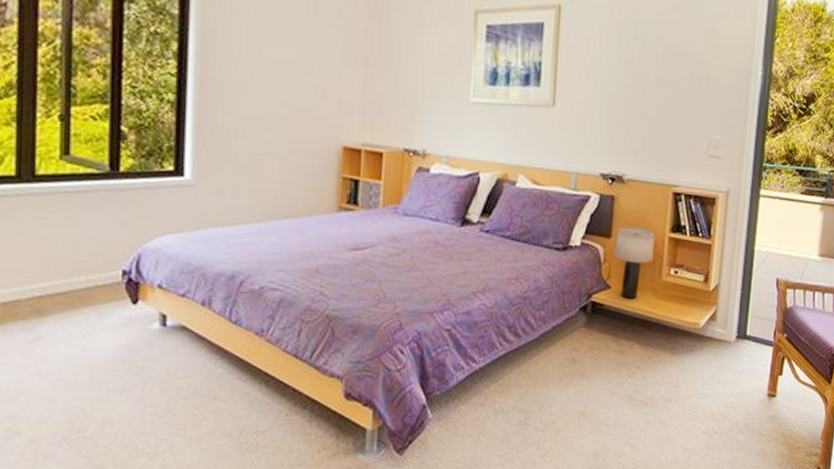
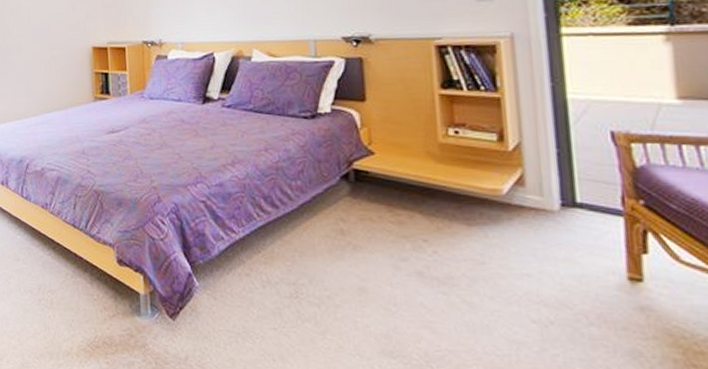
table lamp: present [613,226,656,299] -> none [371,86,424,165]

